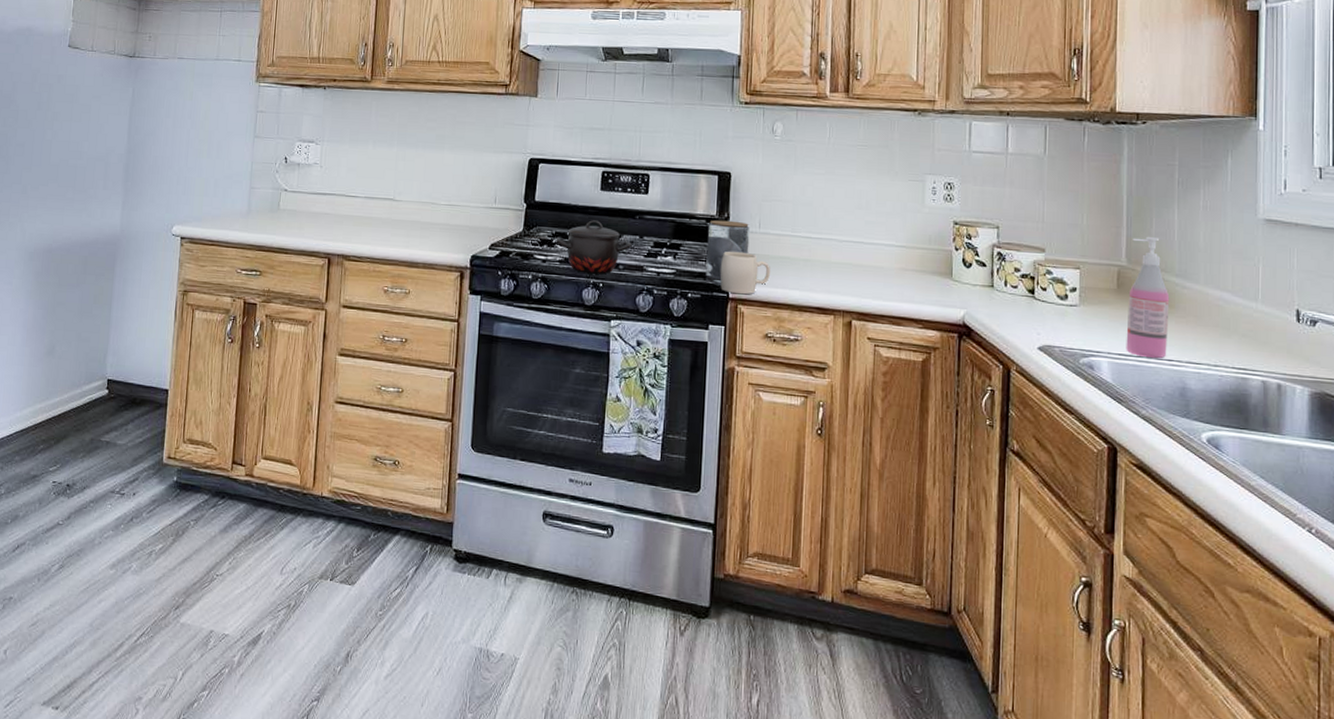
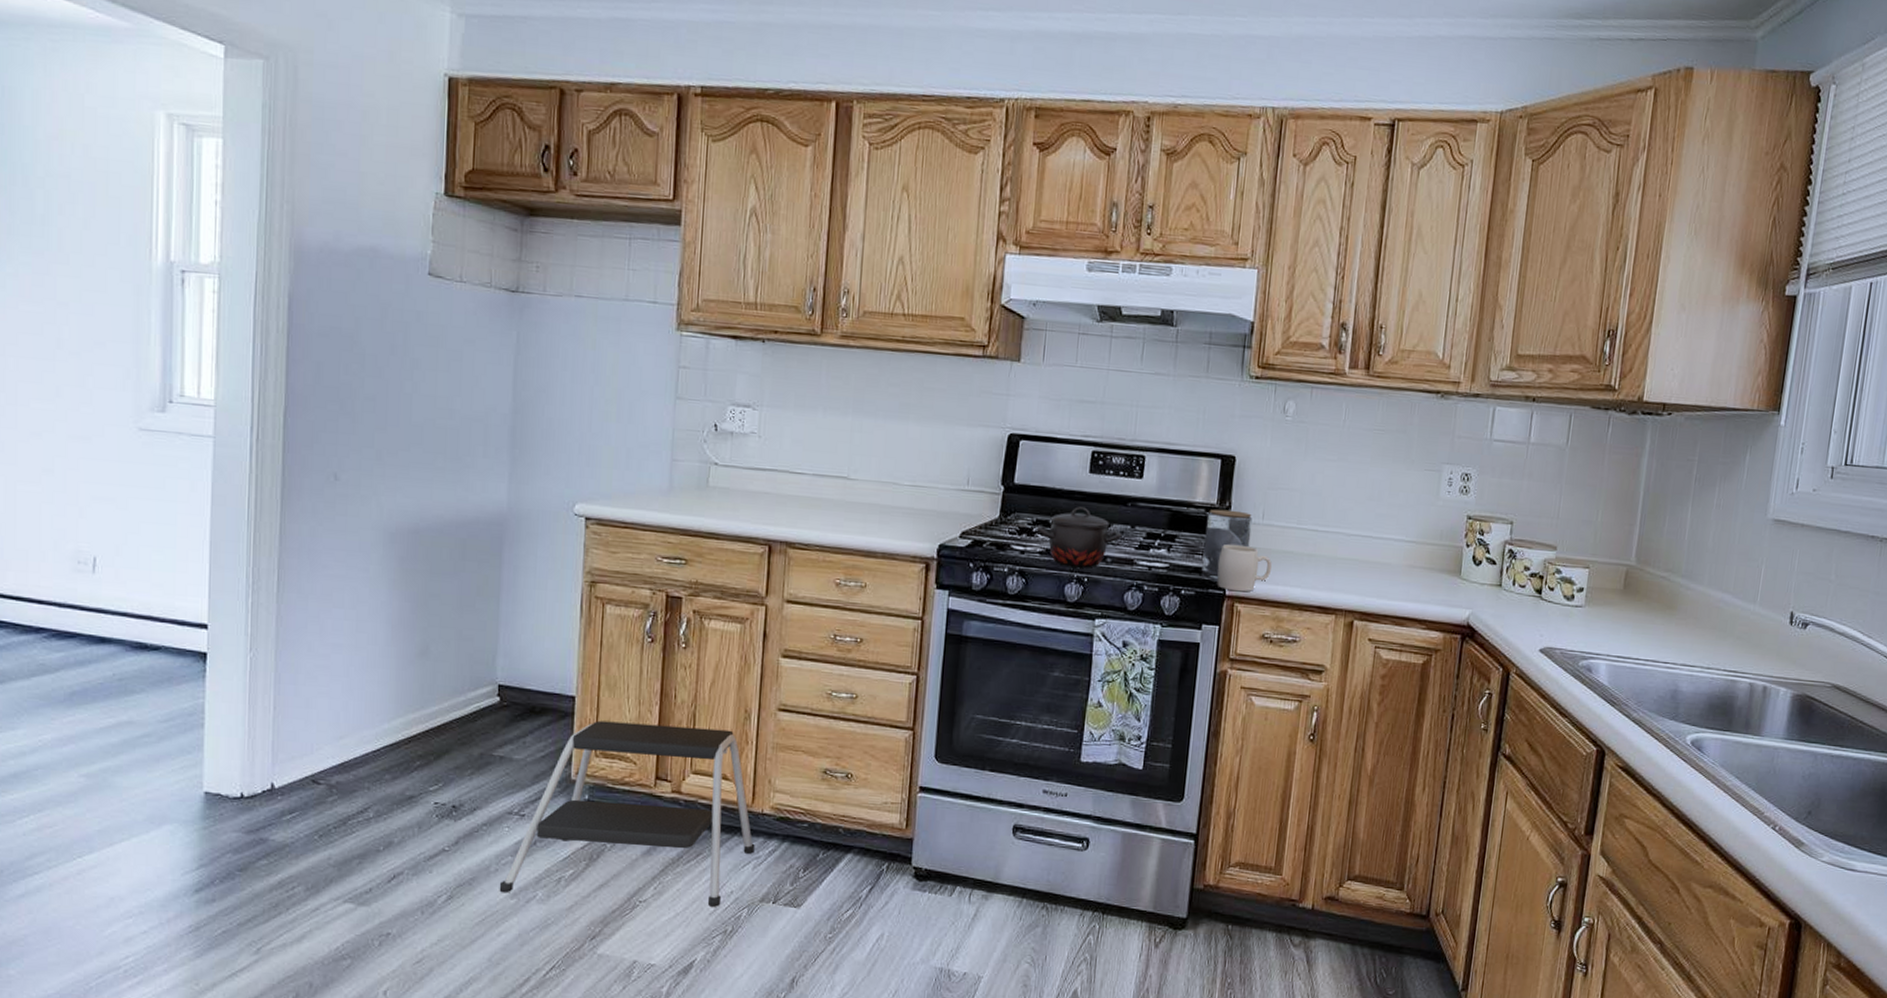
step stool: none [101,411,315,582] -> present [499,720,755,907]
soap dispenser: present [1126,236,1170,358] -> none [1625,535,1673,660]

